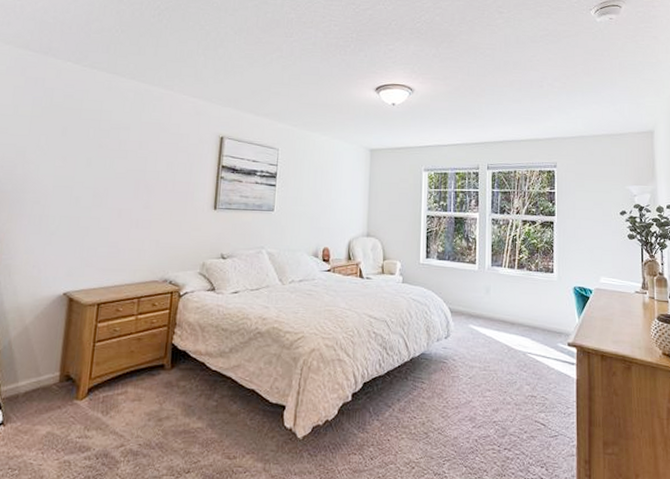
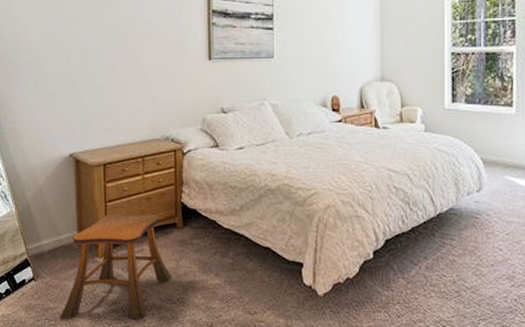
stool: none [25,355,154,468] -> present [60,214,172,319]

